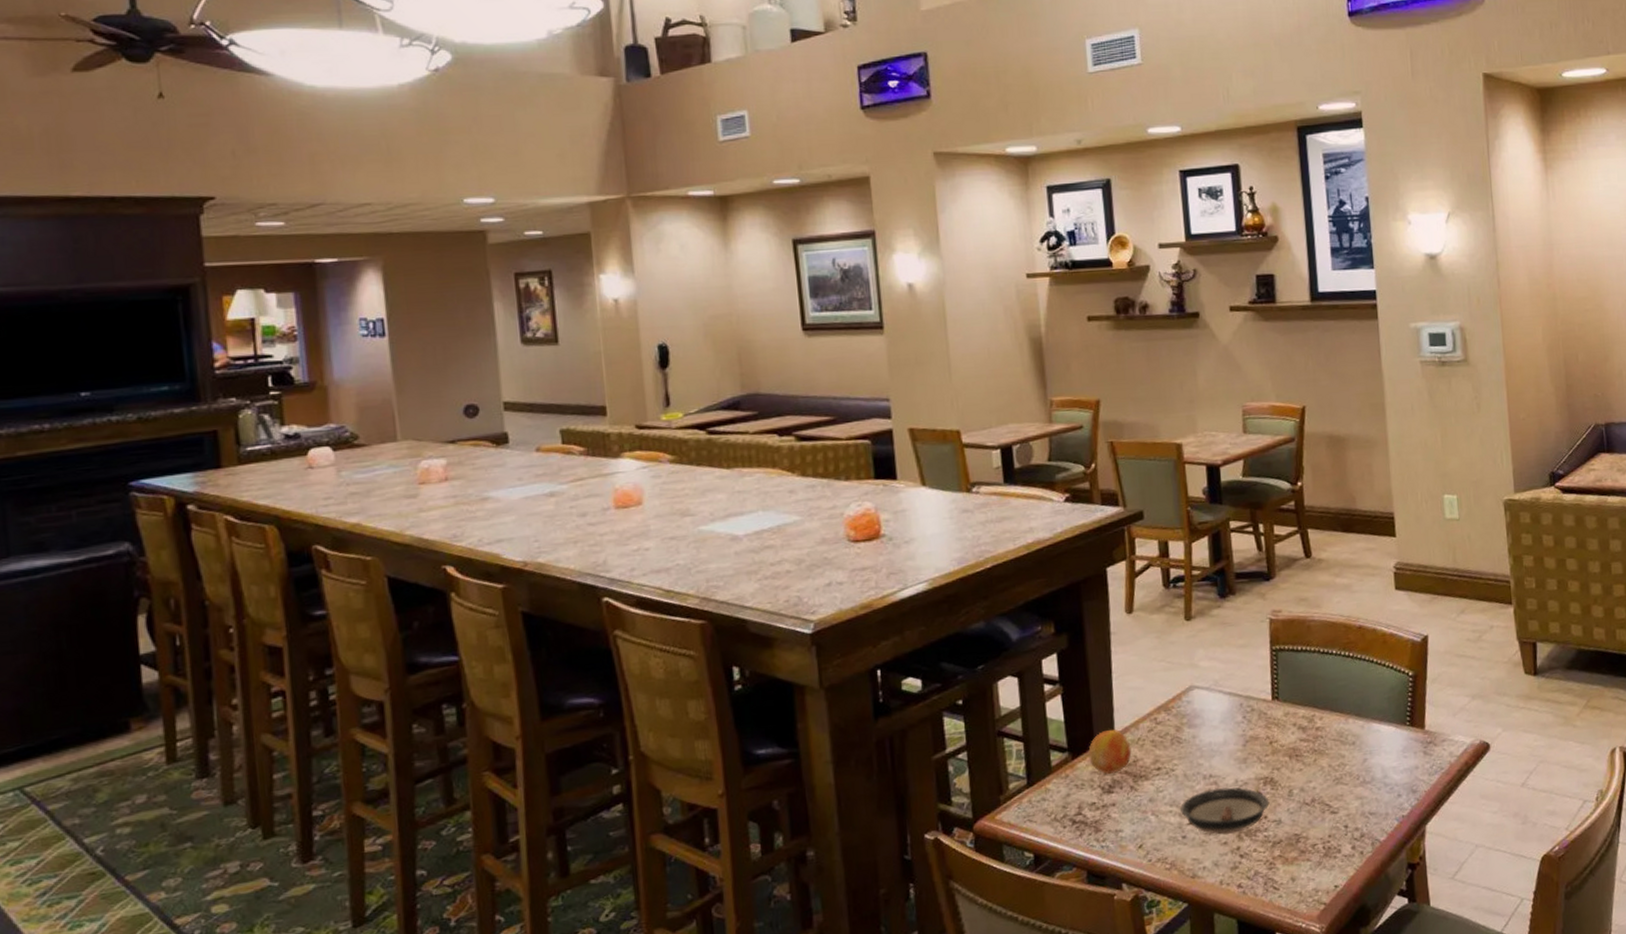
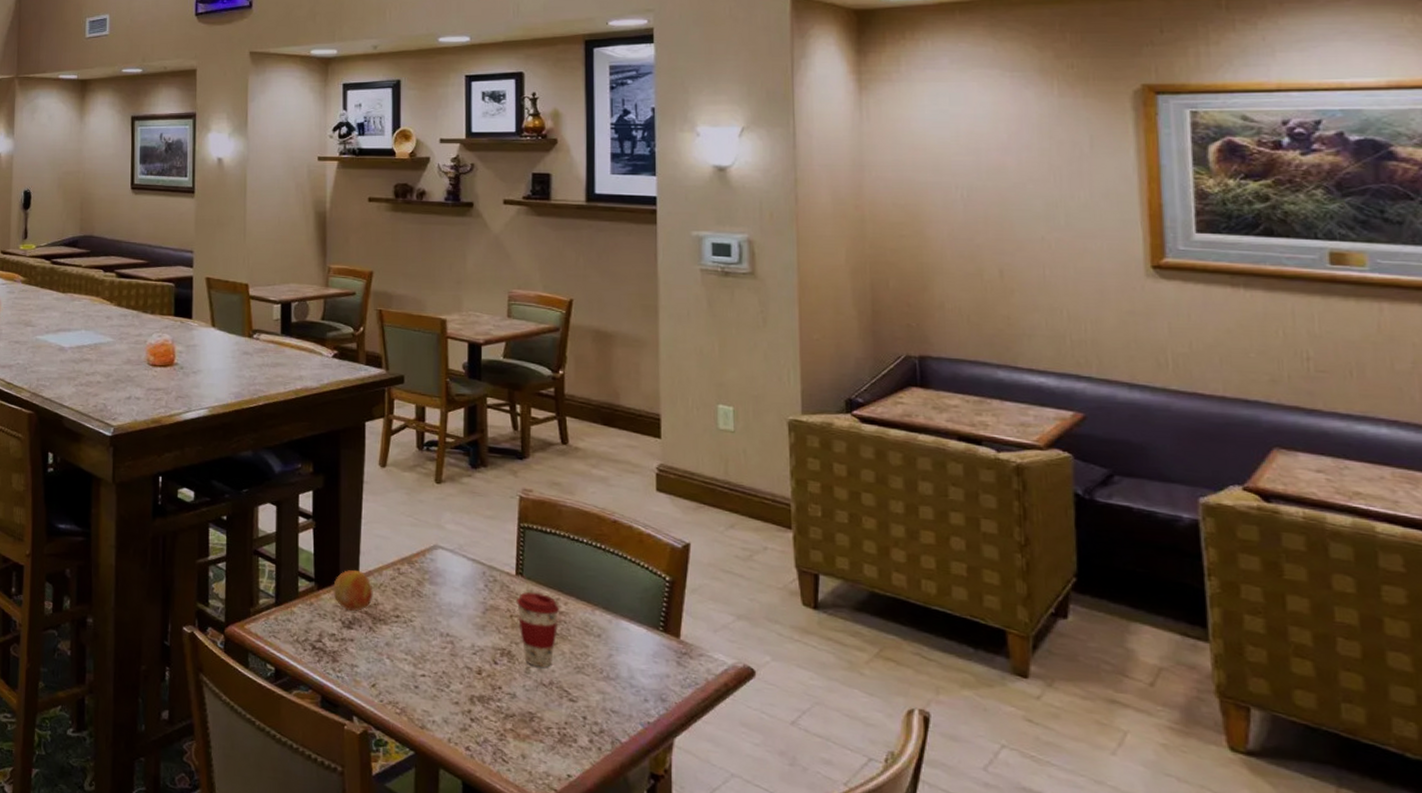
saucer: present [1180,786,1270,835] -> none [415,647,505,696]
coffee cup: none [1275,713,1316,788] -> present [517,592,560,668]

